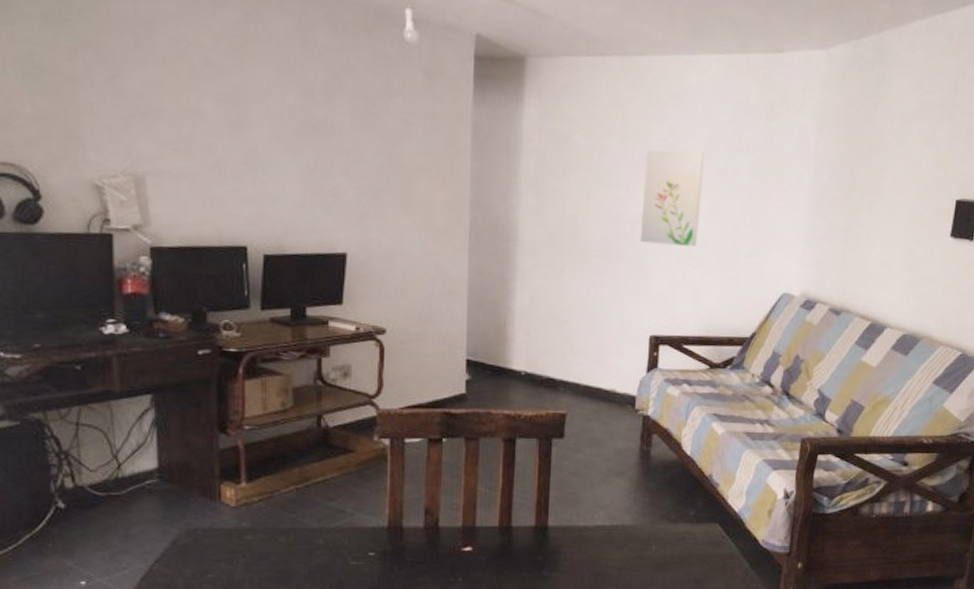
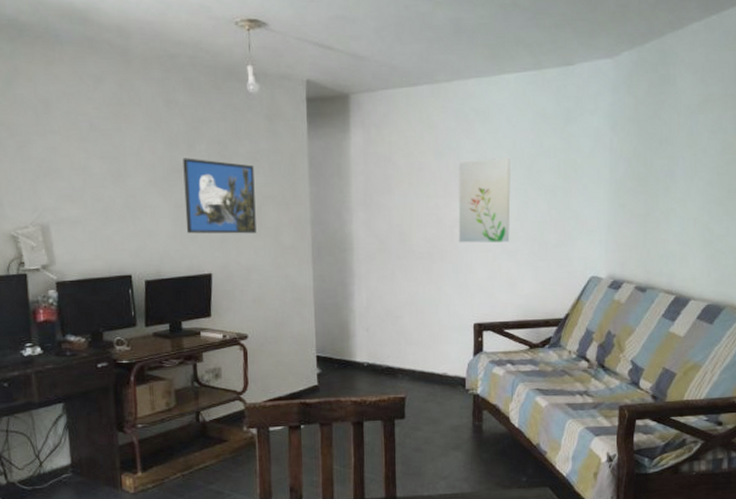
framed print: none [318,111,406,210] -> present [183,158,256,234]

